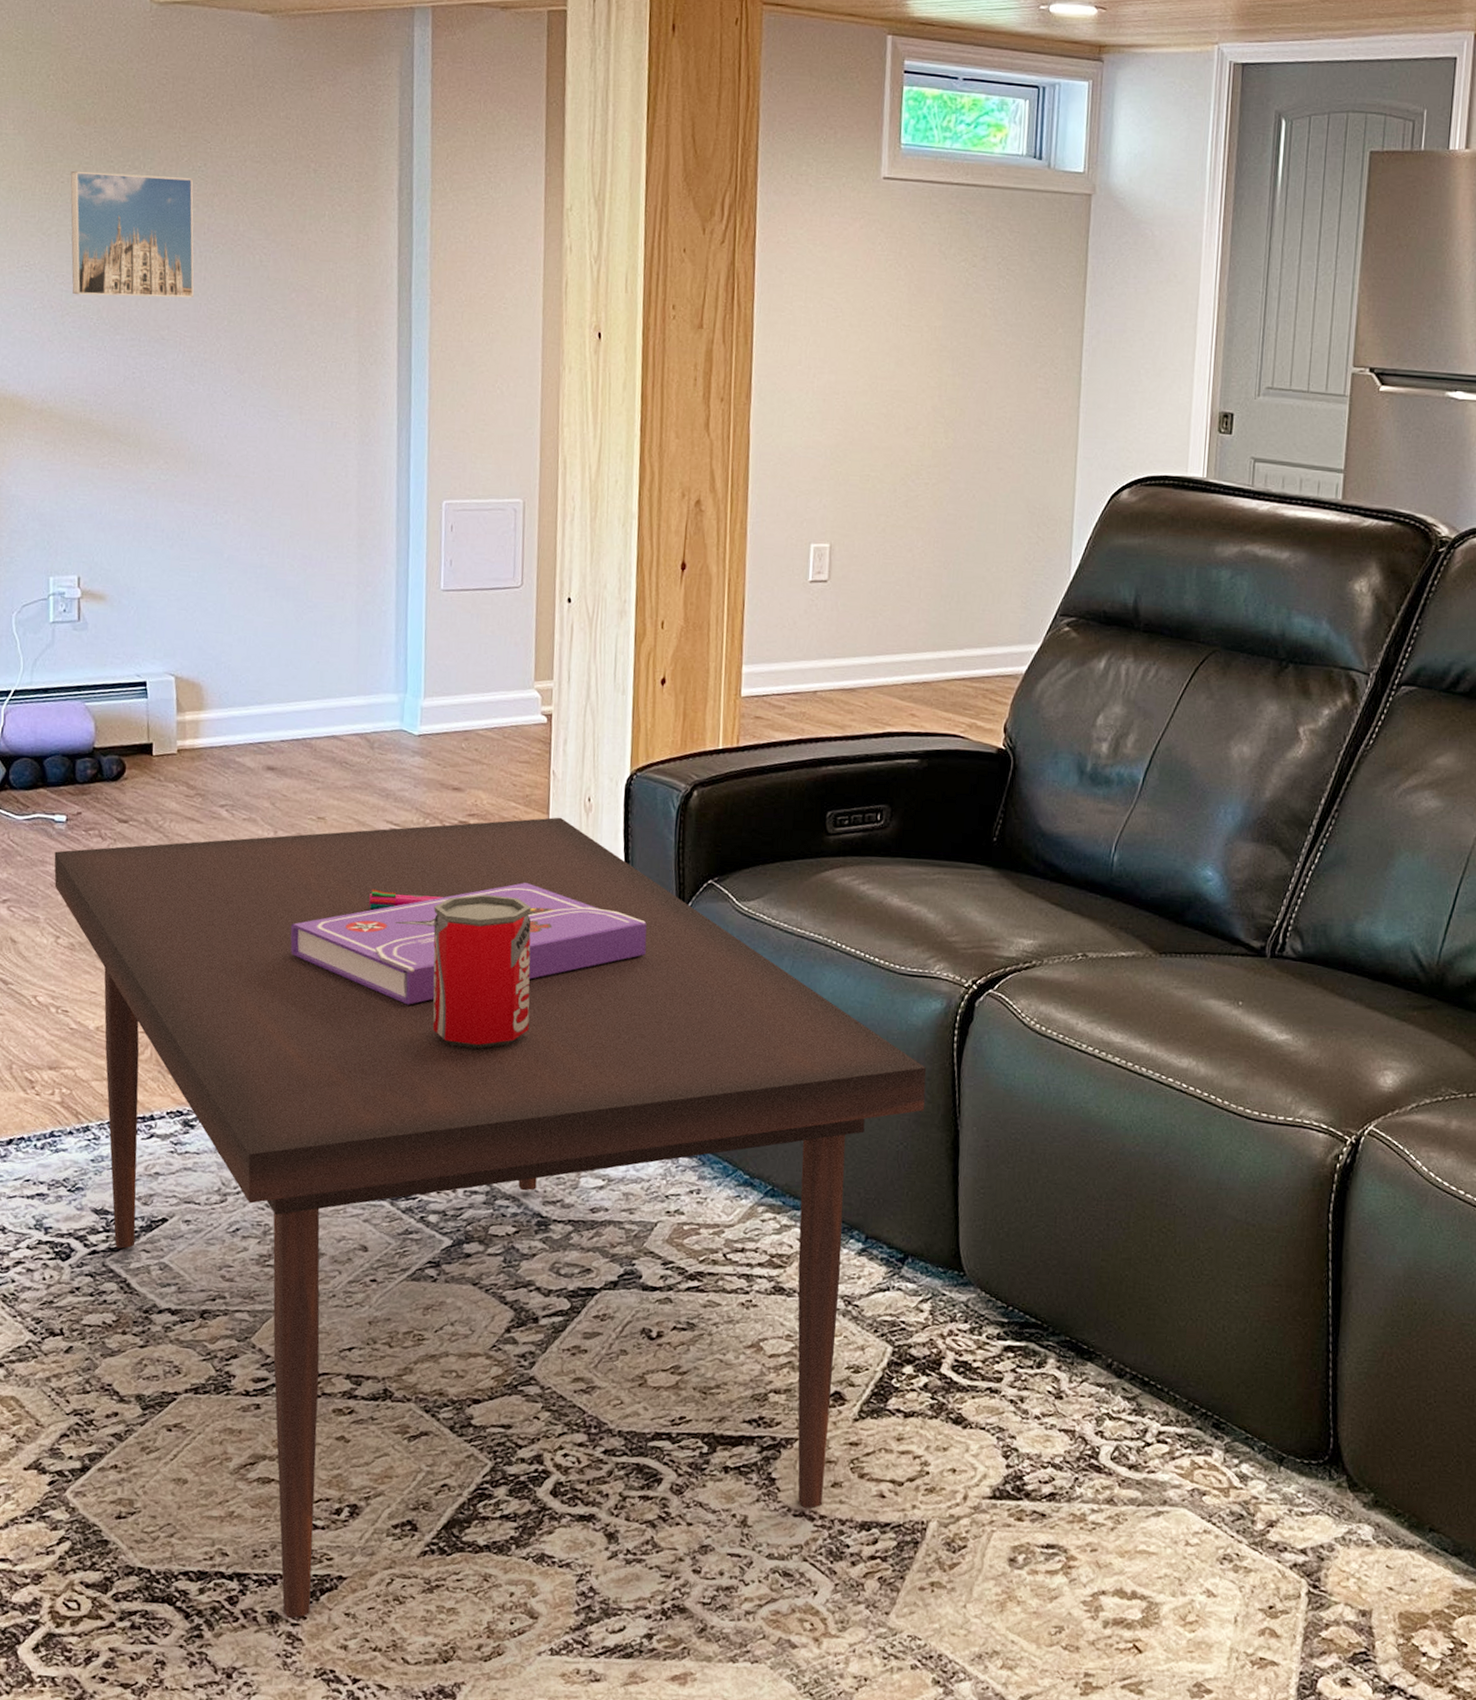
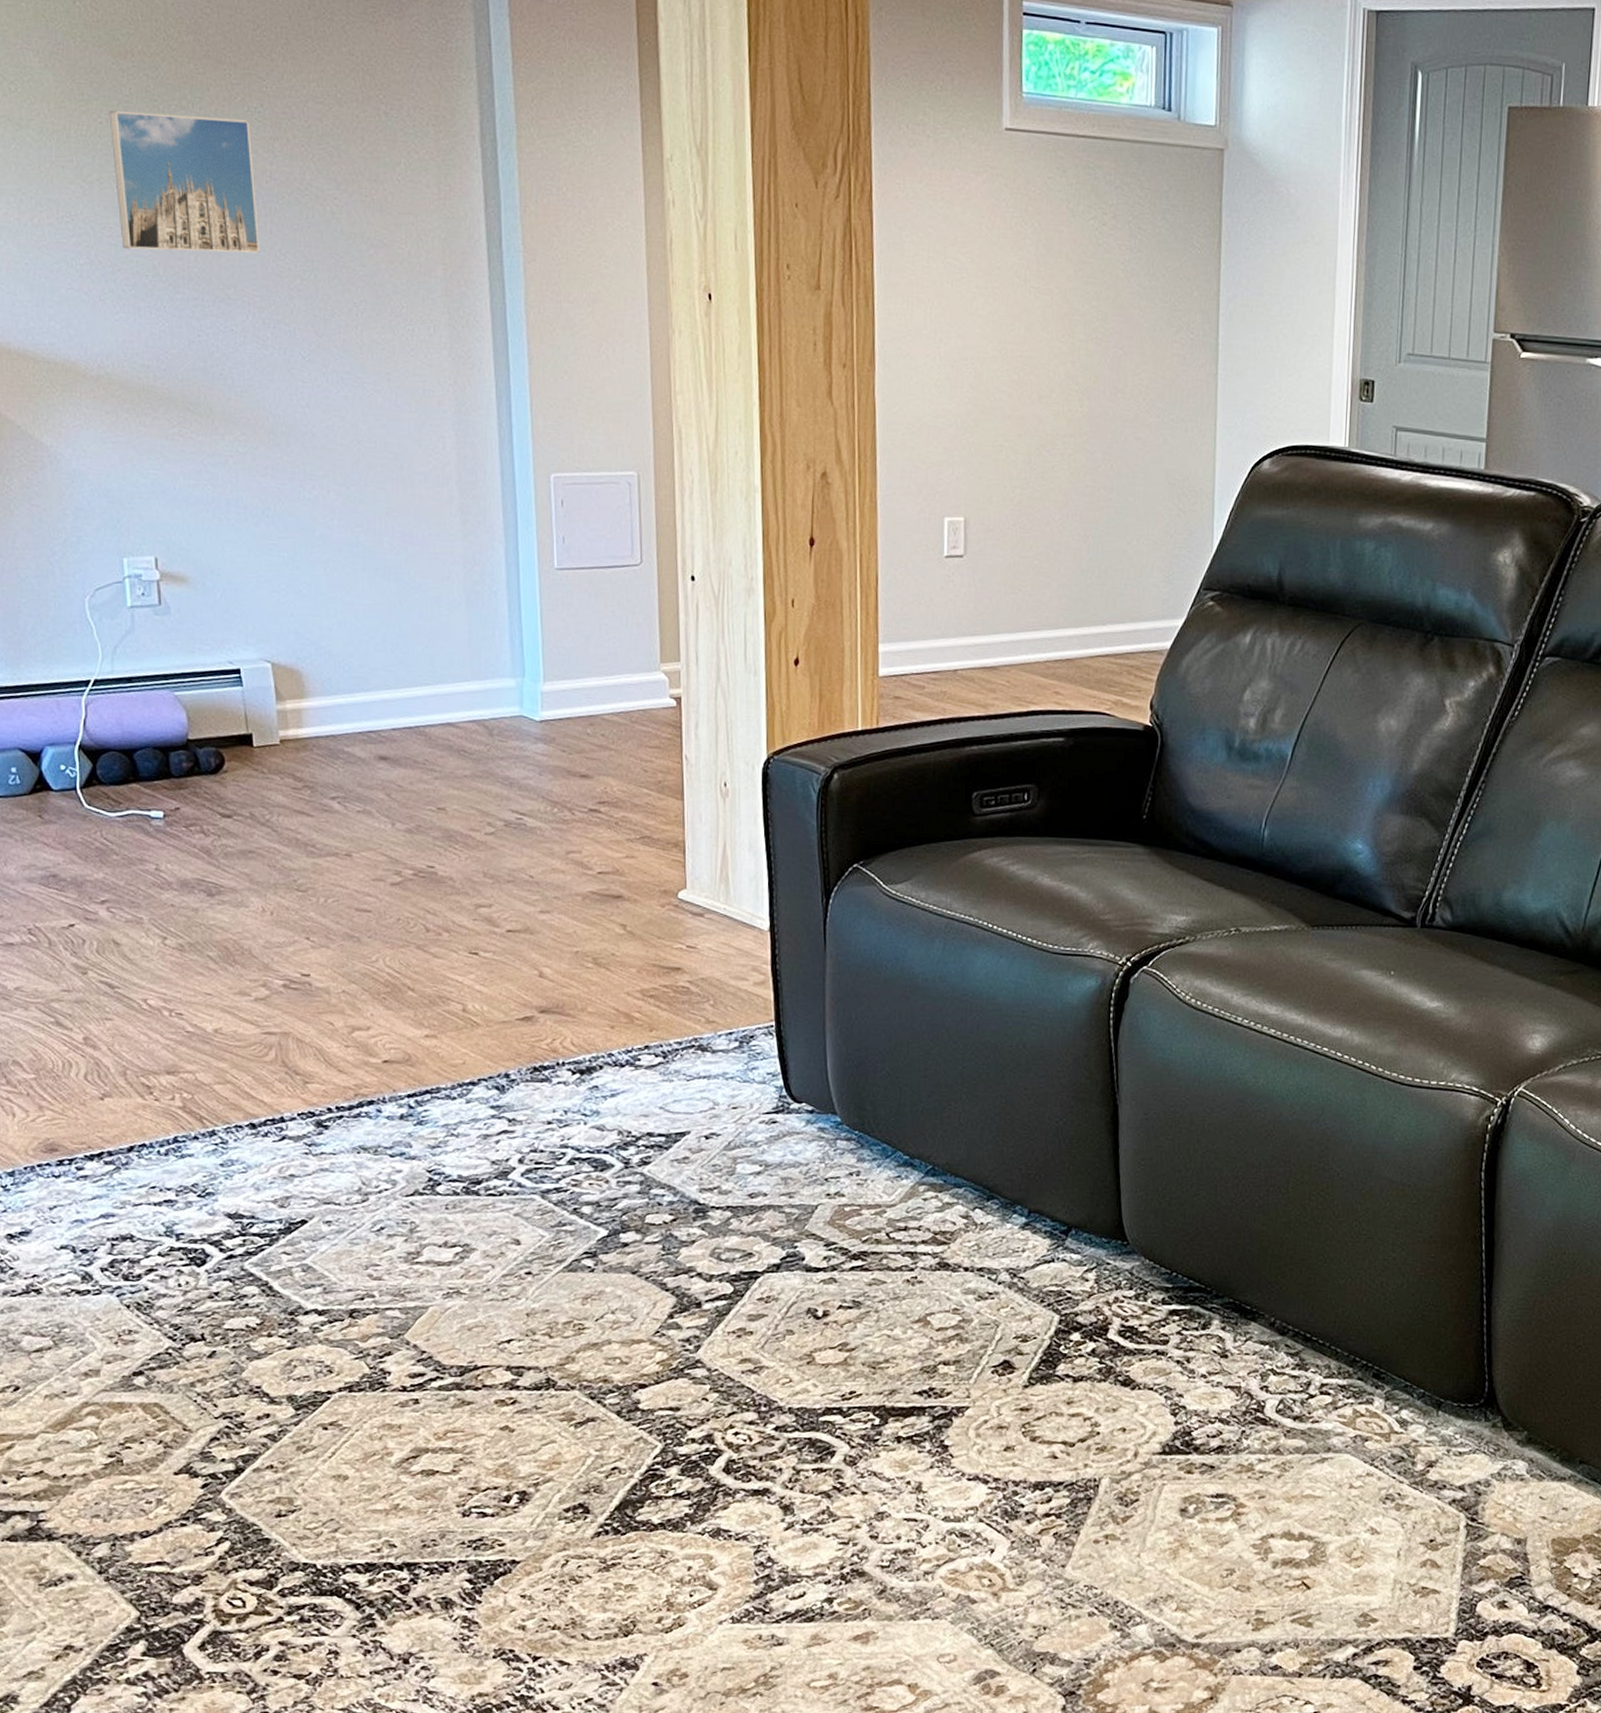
coffee table: present [54,817,927,1619] -> none [153,803,1084,1604]

